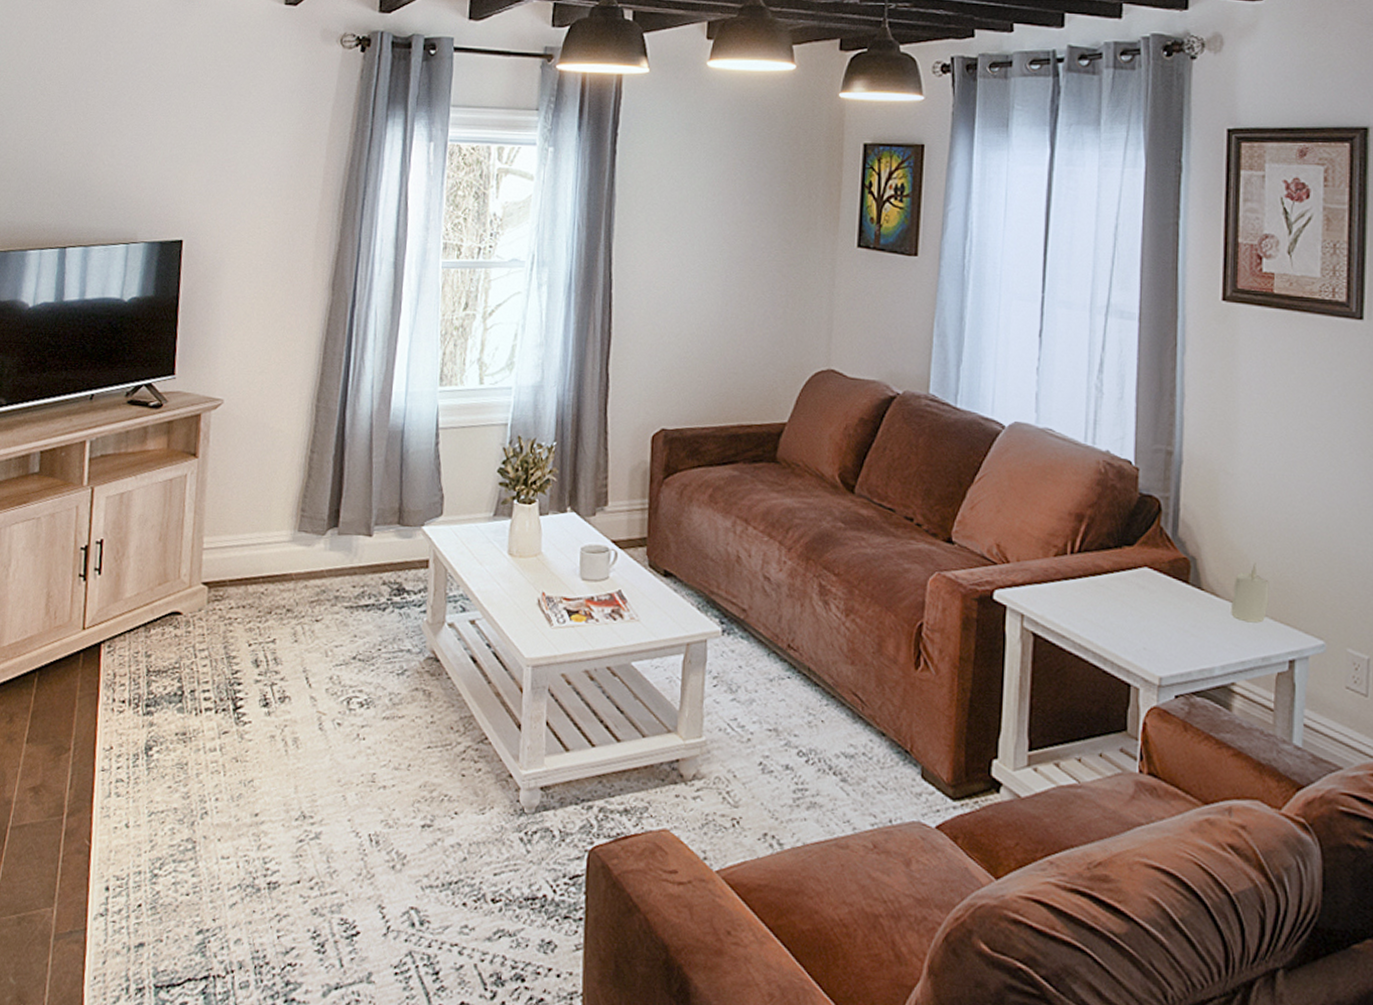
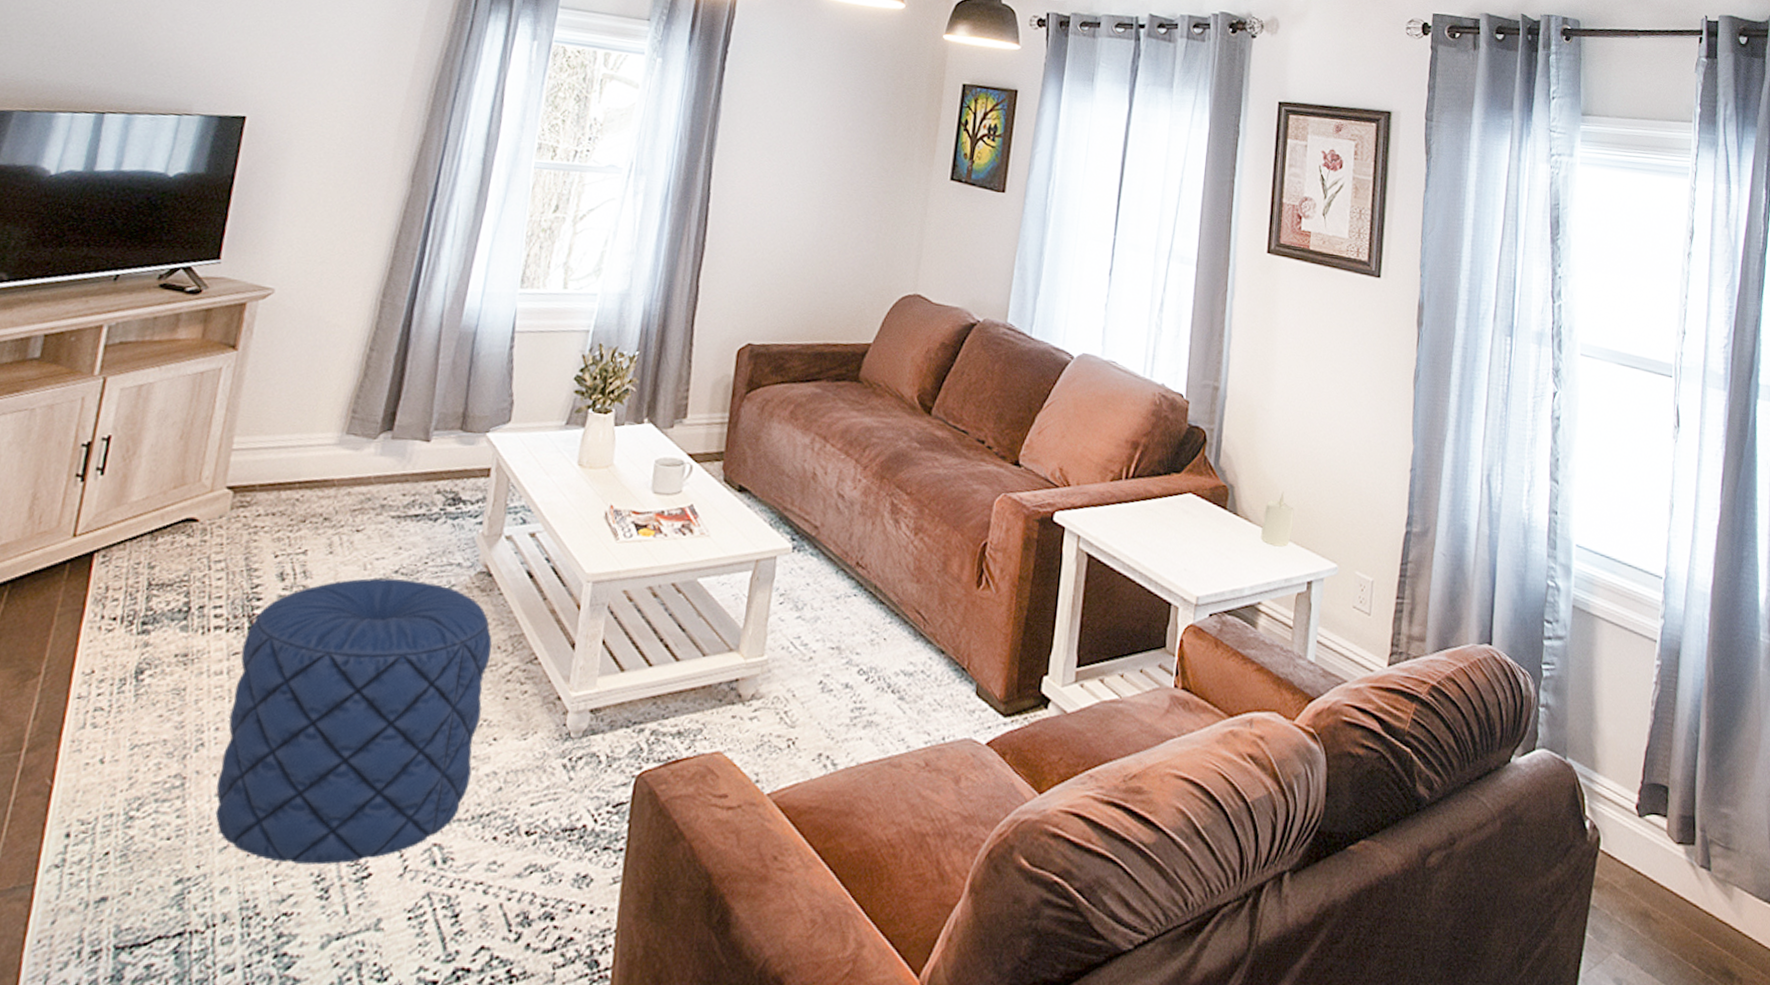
pouf: none [222,664,446,922] -> present [215,578,492,865]

